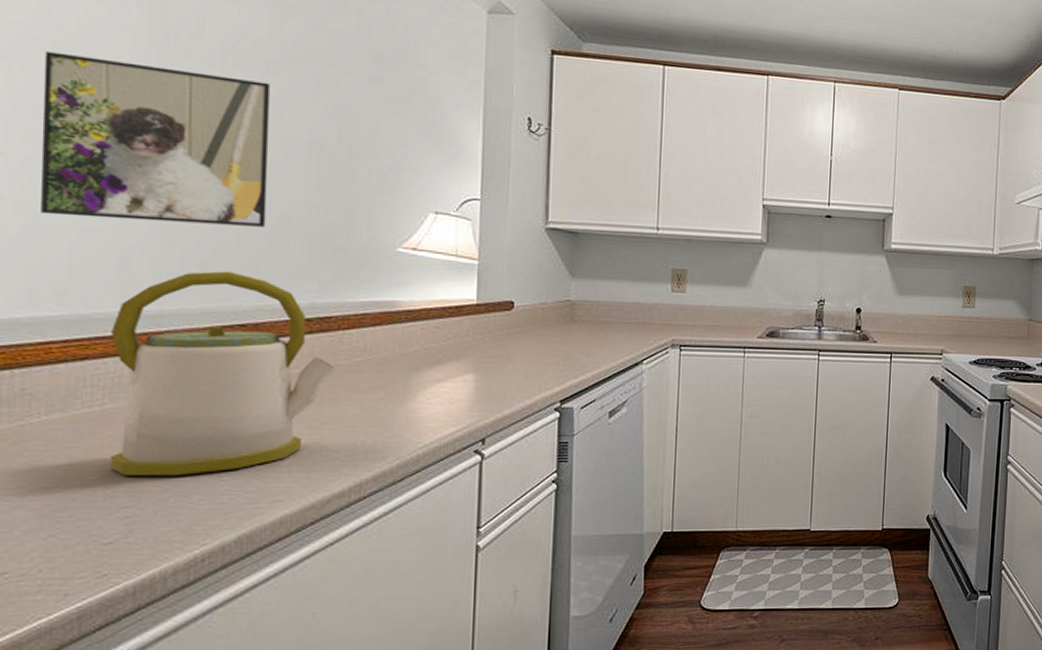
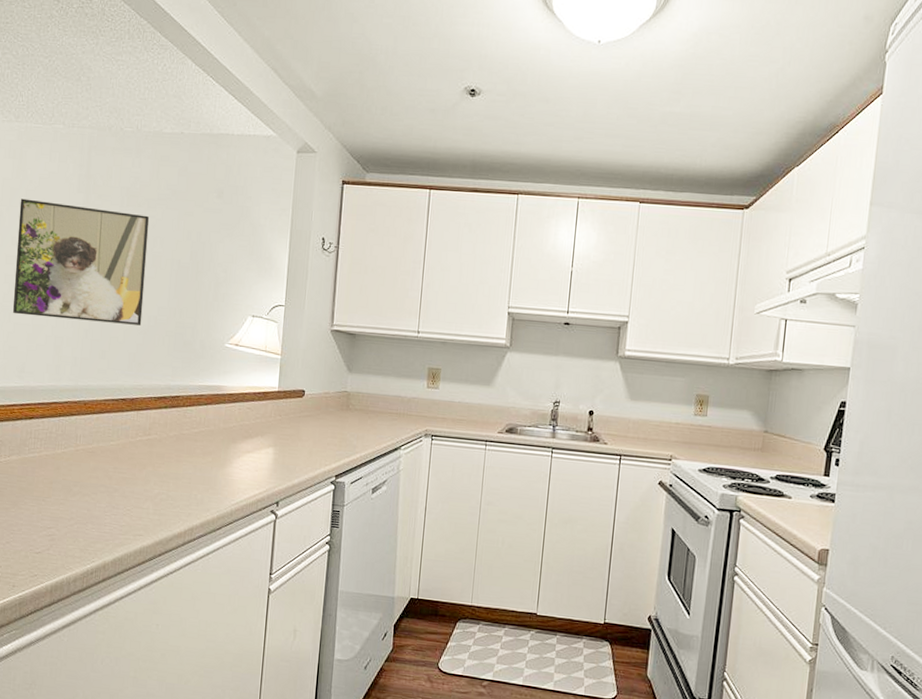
kettle: present [111,271,336,477] -> none [42,358,181,509]

